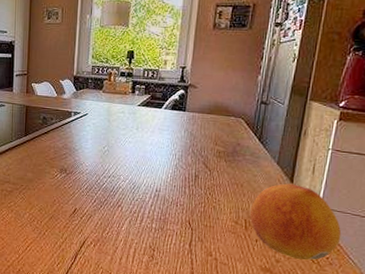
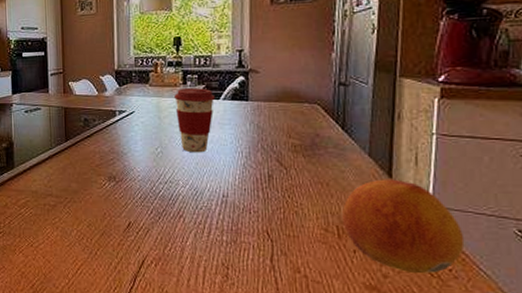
coffee cup: none [123,97,158,153] -> present [174,88,216,153]

